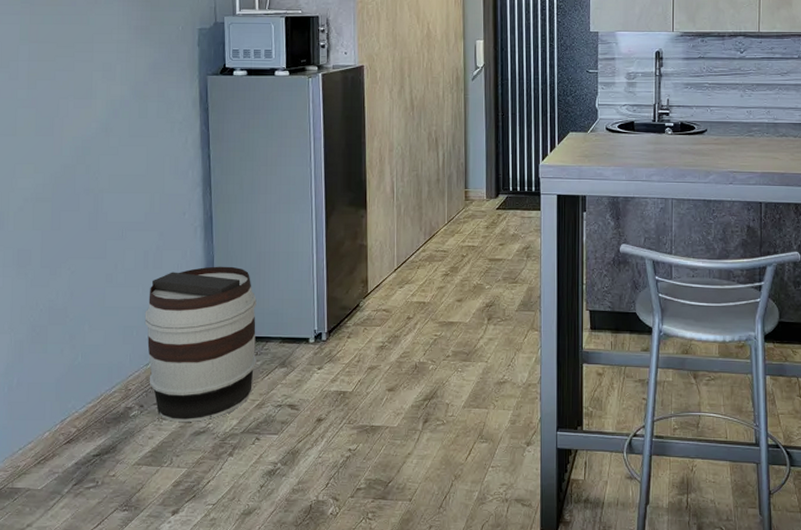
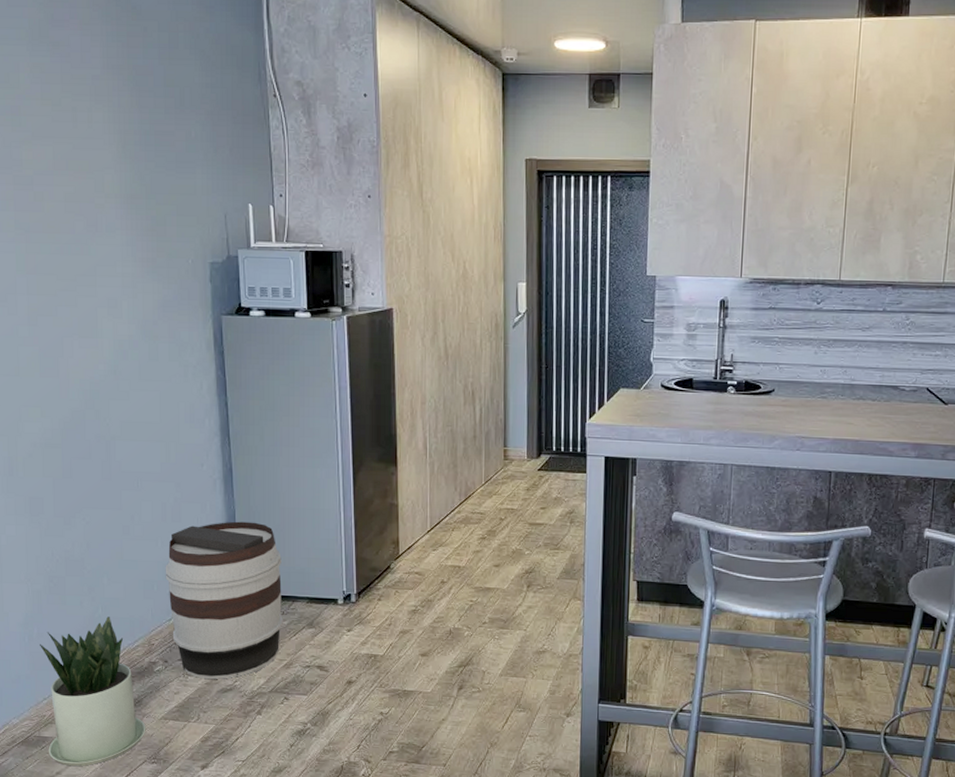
planter: none [19,364,119,517] -> present [40,617,146,766]

